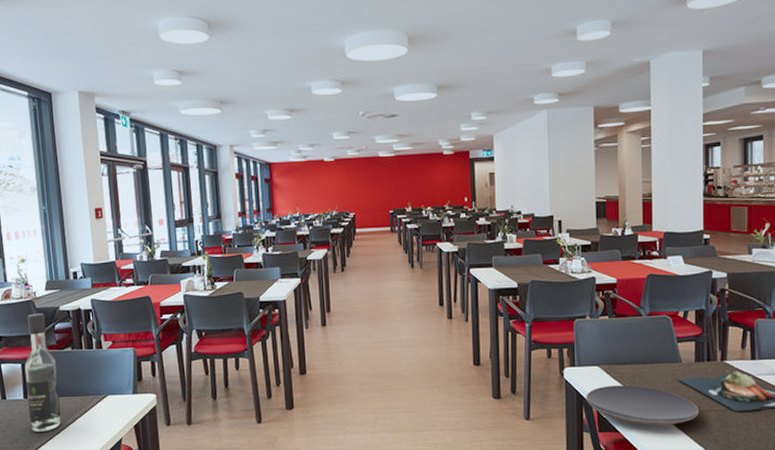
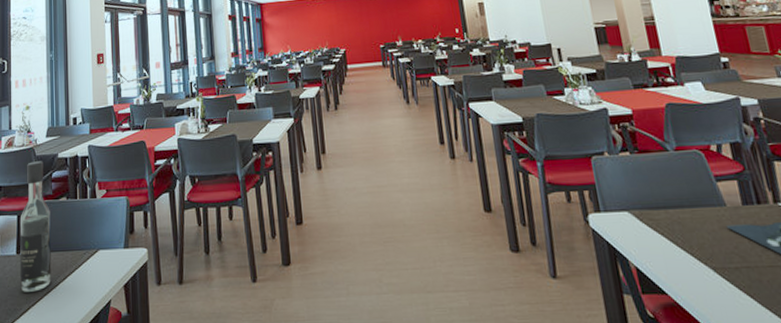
plate: present [586,385,700,425] -> none [619,234,762,286]

